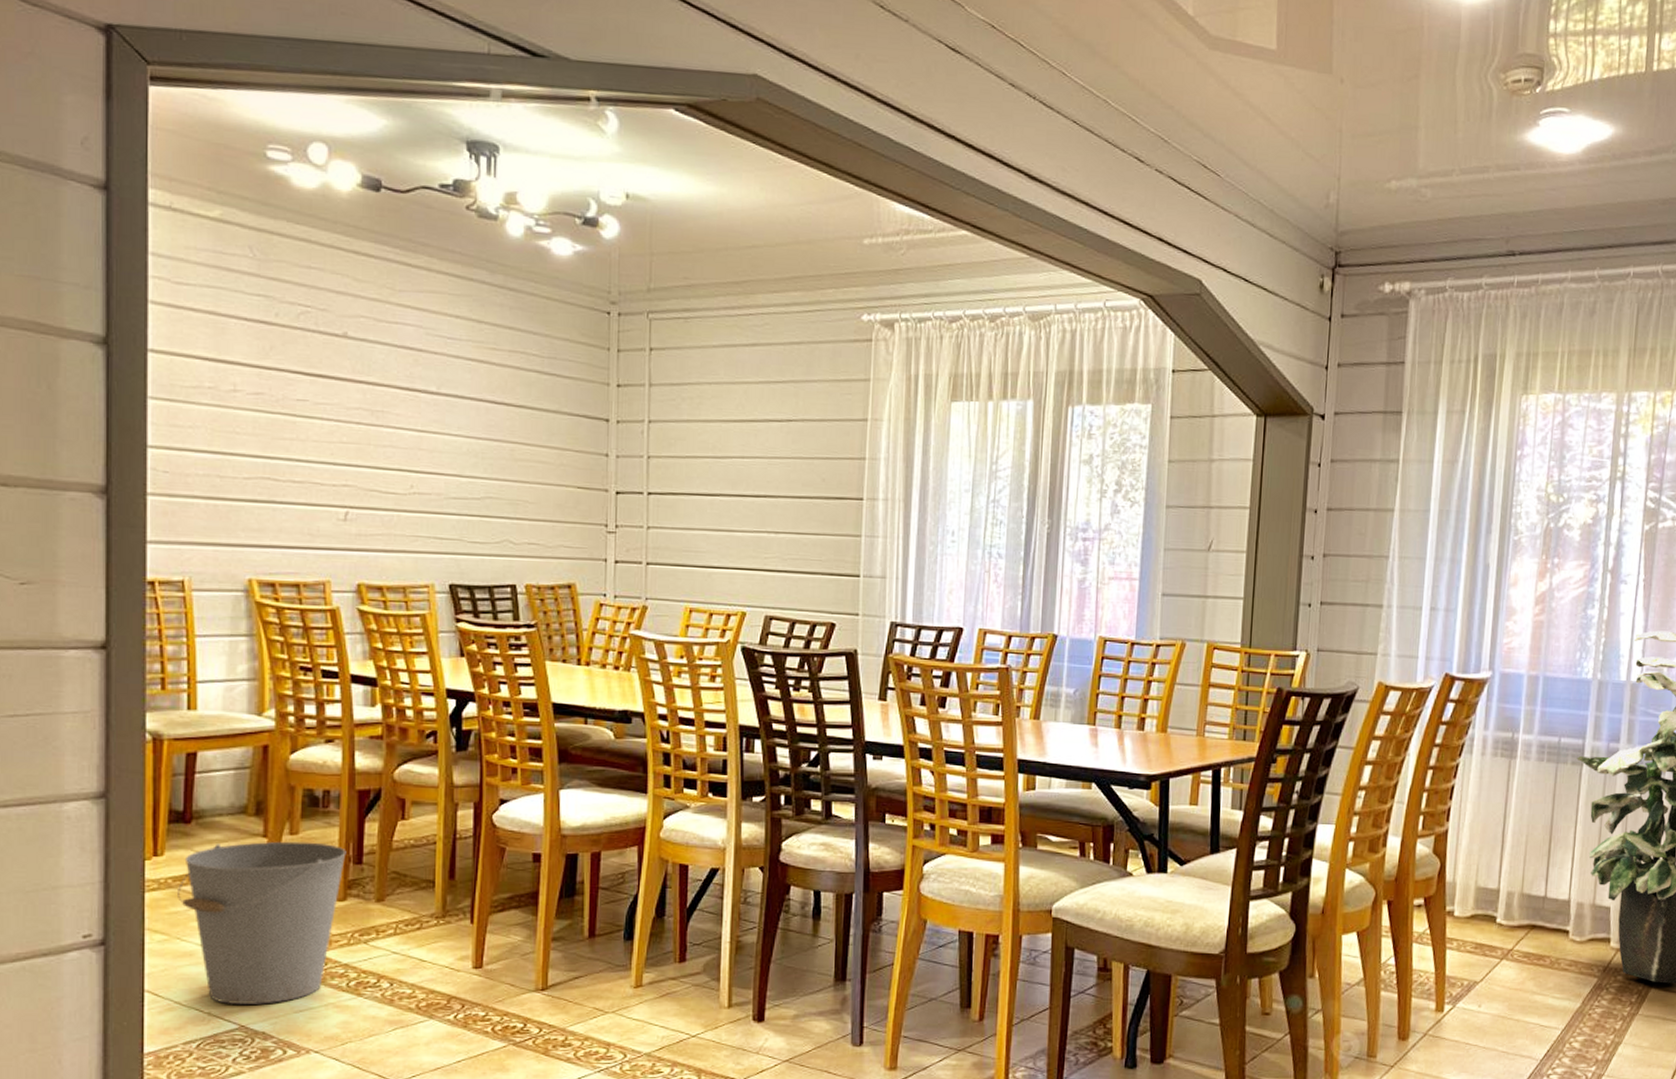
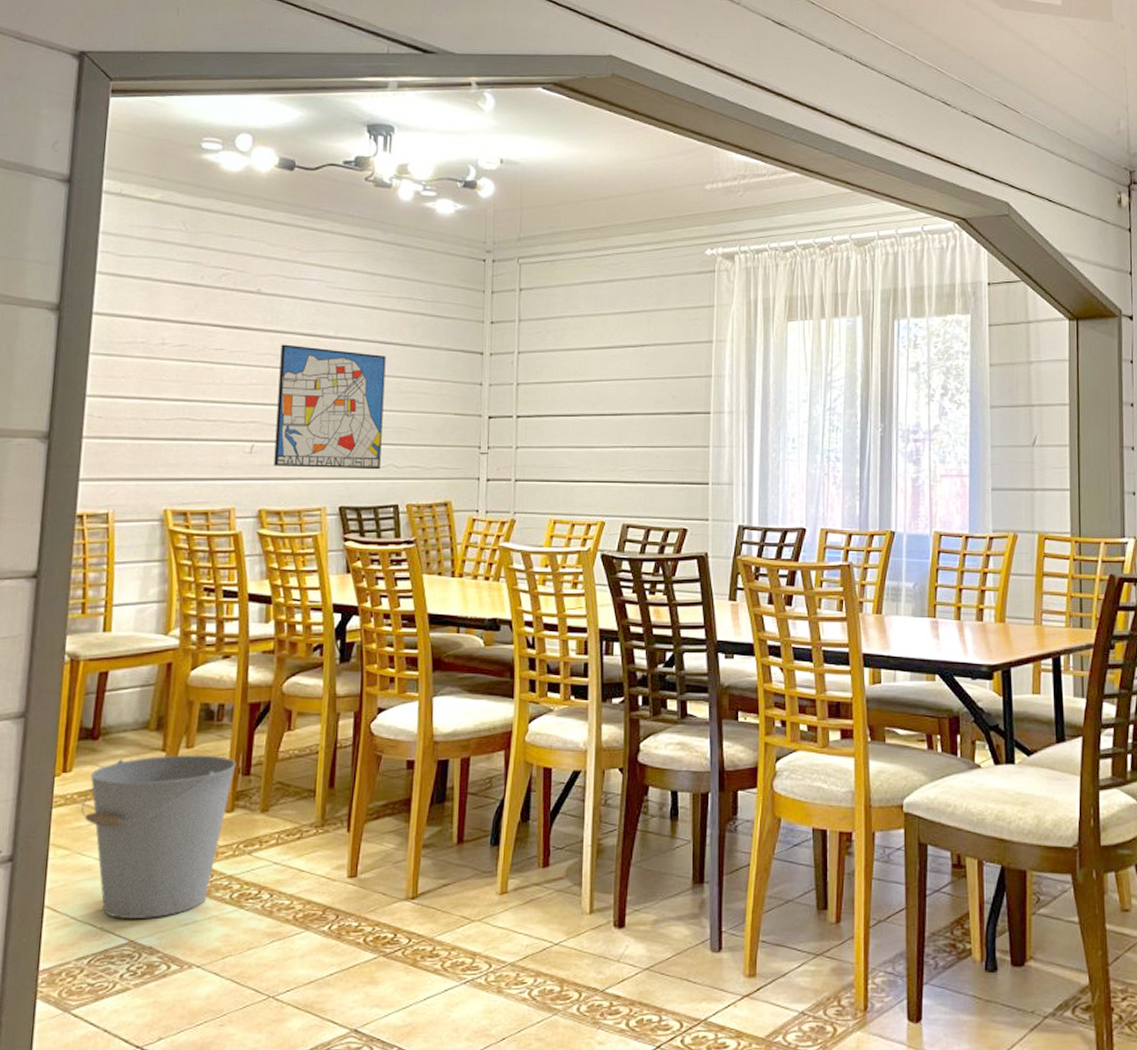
wall art: none [372,398,497,545] -> present [273,344,386,470]

